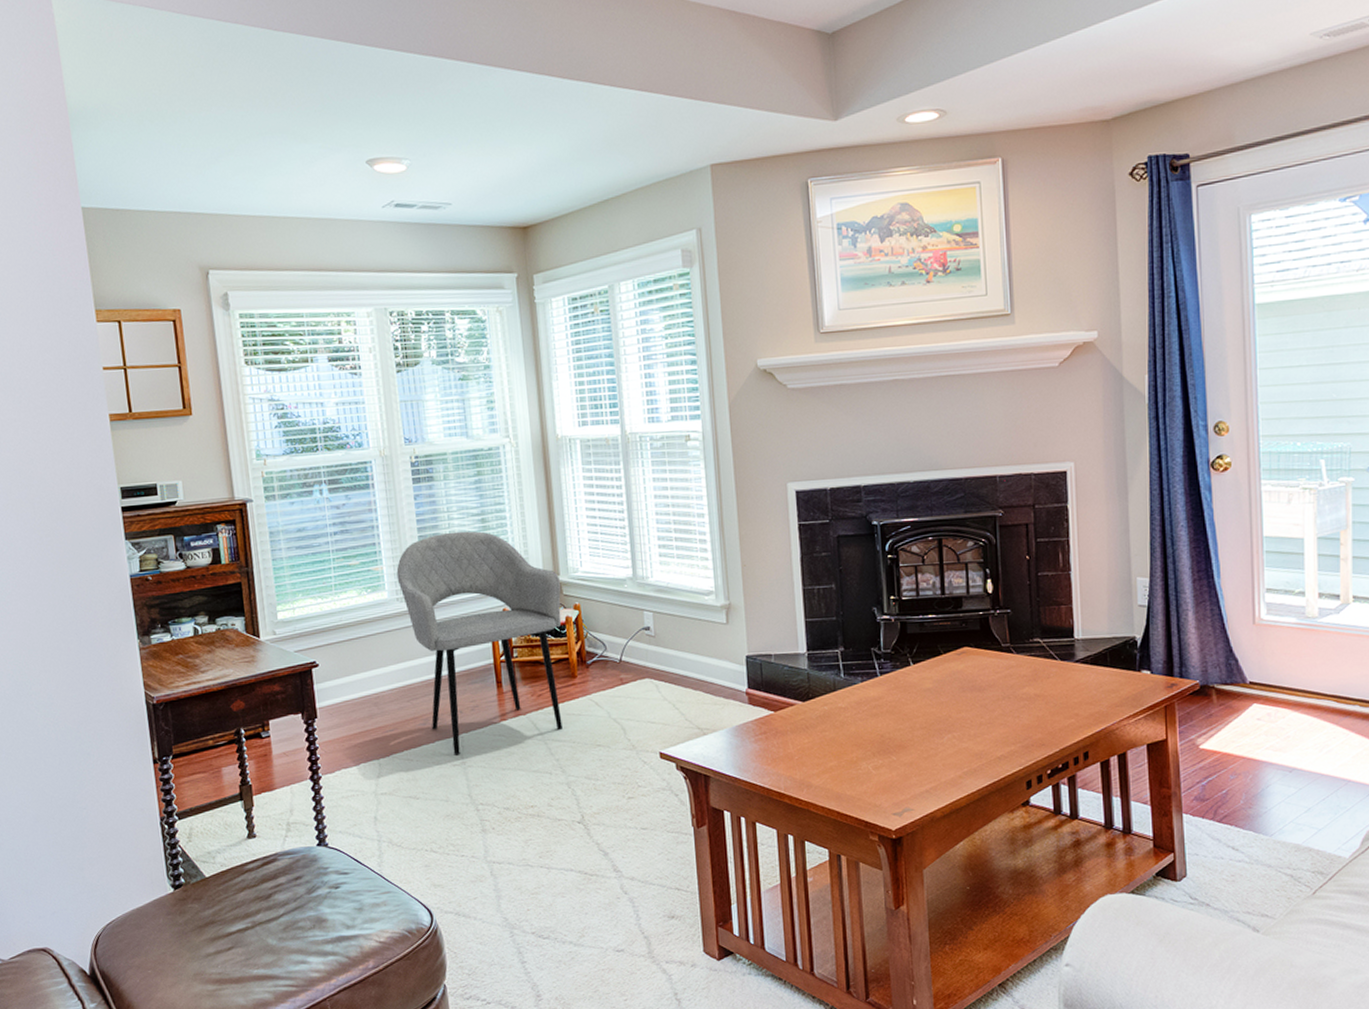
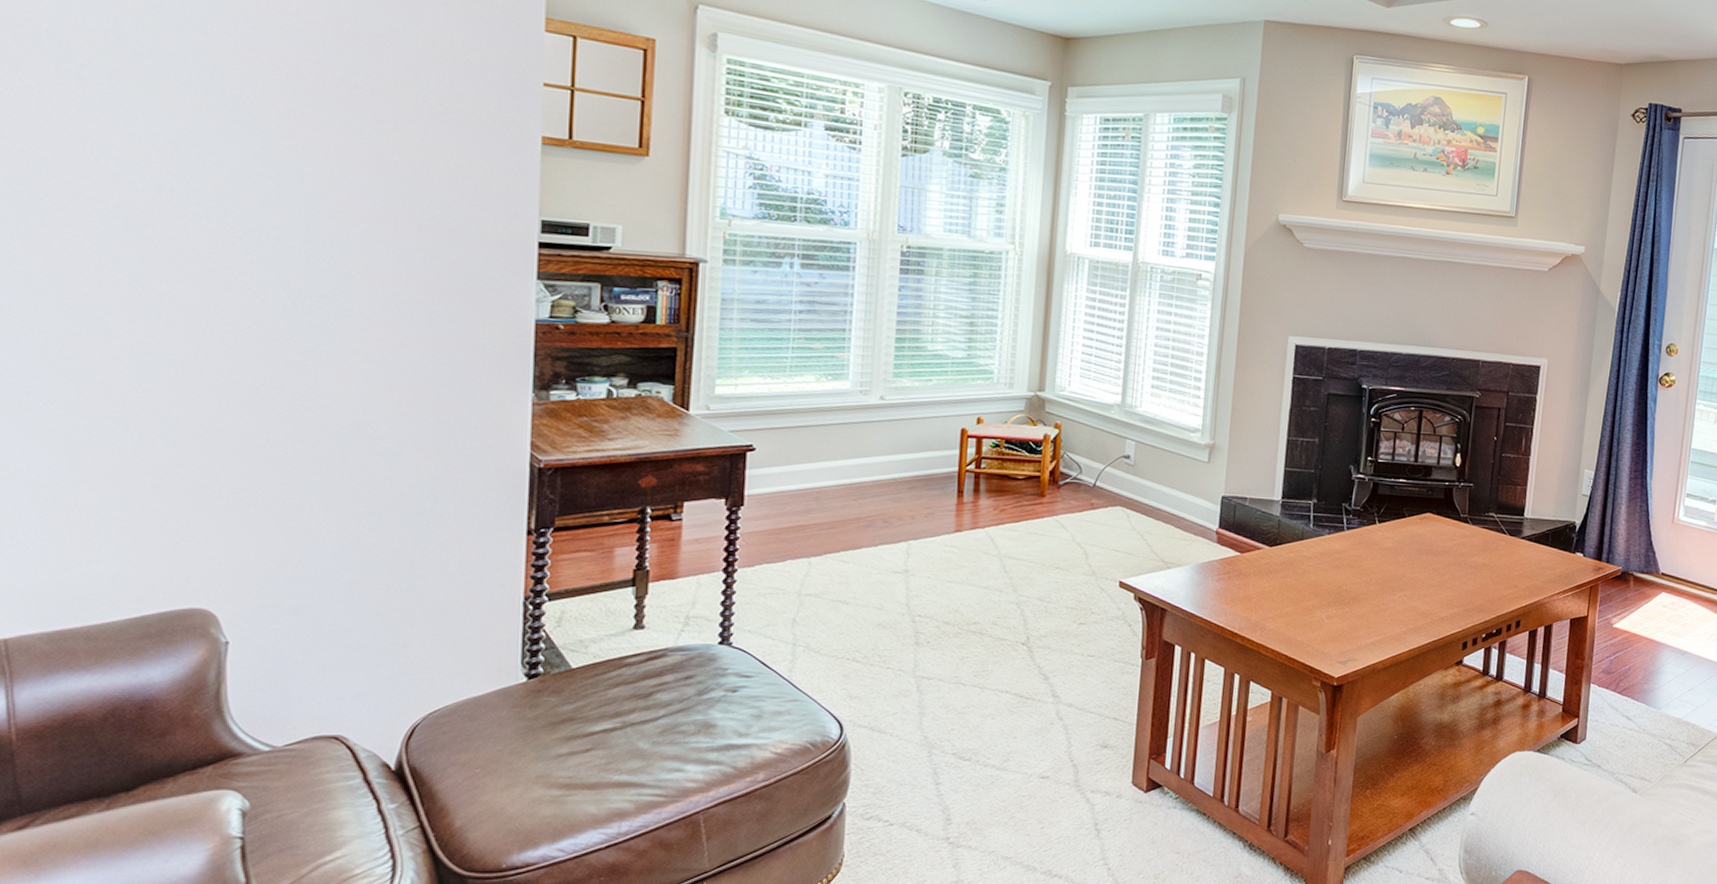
armchair: present [396,531,563,755] -> none [864,330,1045,562]

